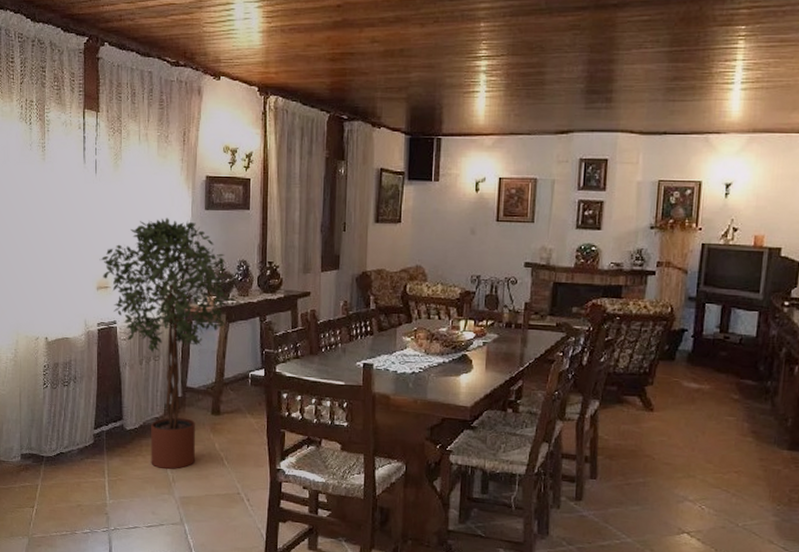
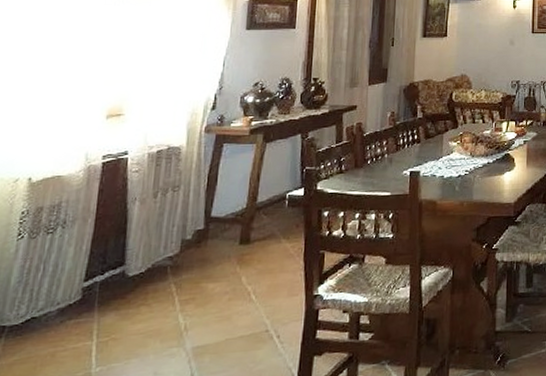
potted tree: present [99,218,236,469] -> none [113,39,276,317]

